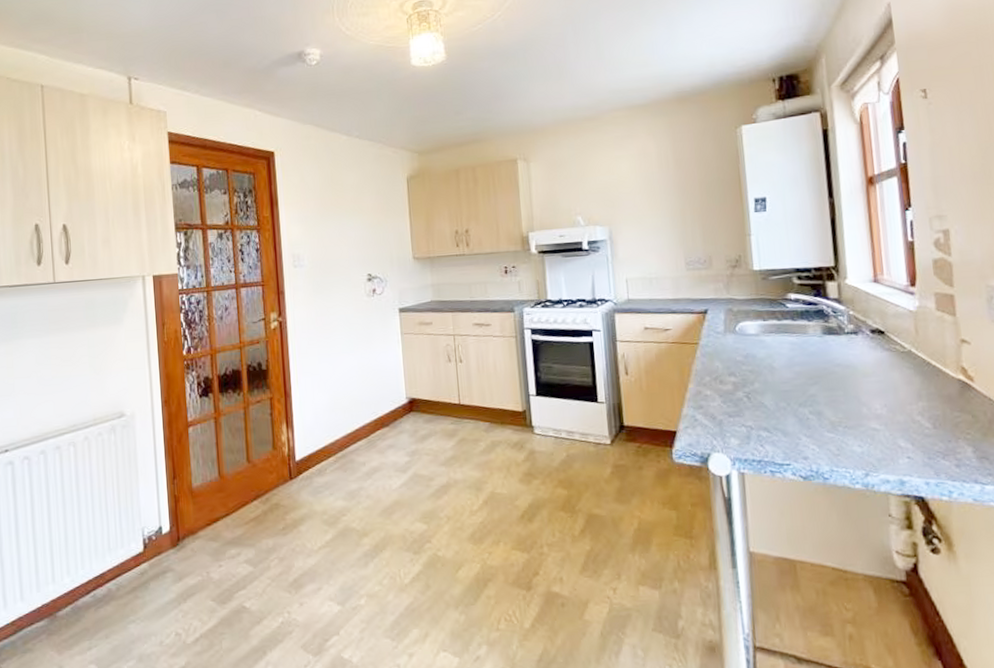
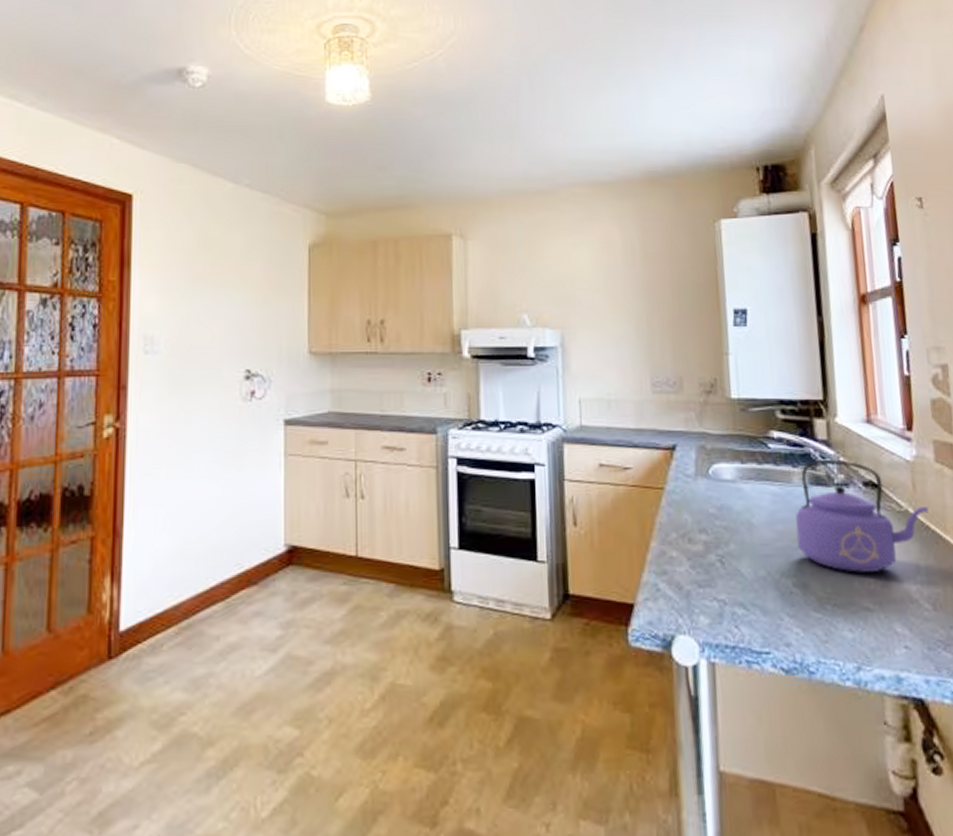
kettle: none [811,313,931,402] -> present [795,460,929,573]

